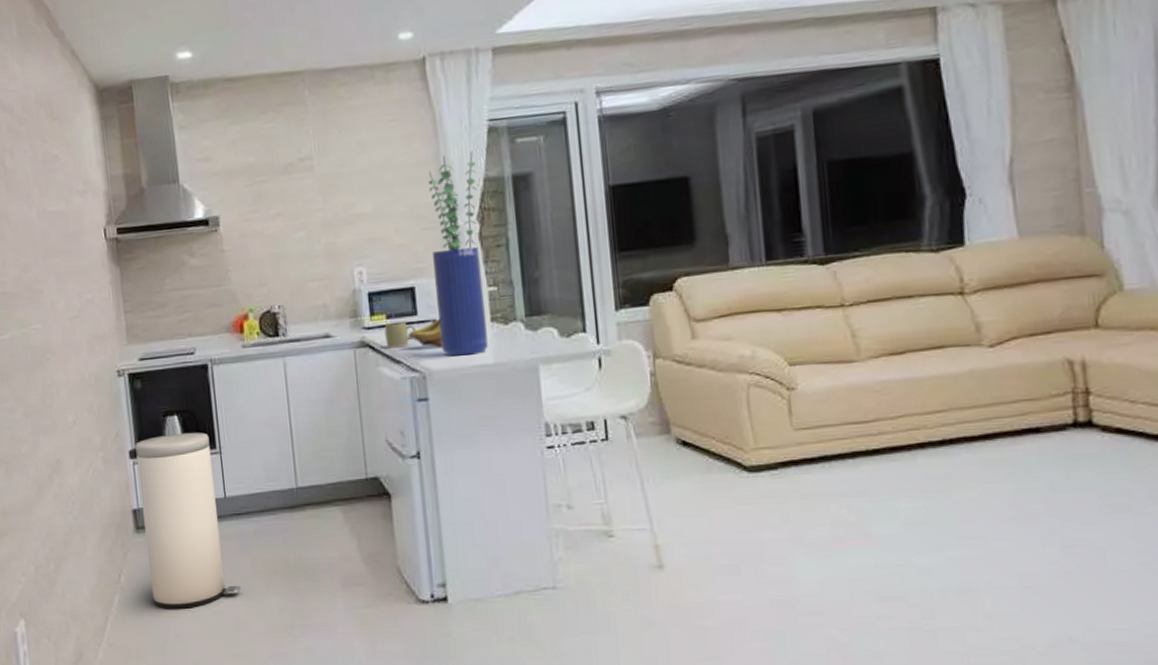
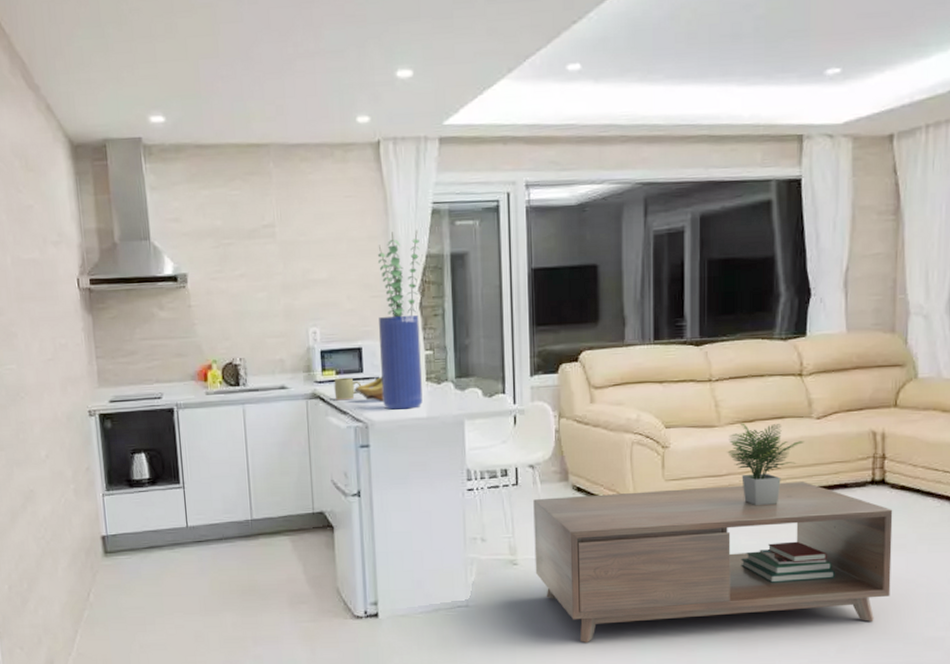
pedal bin: present [128,432,242,609] -> none [98,468,200,623]
coffee table: none [628,354,1117,633] -> present [533,421,893,642]

